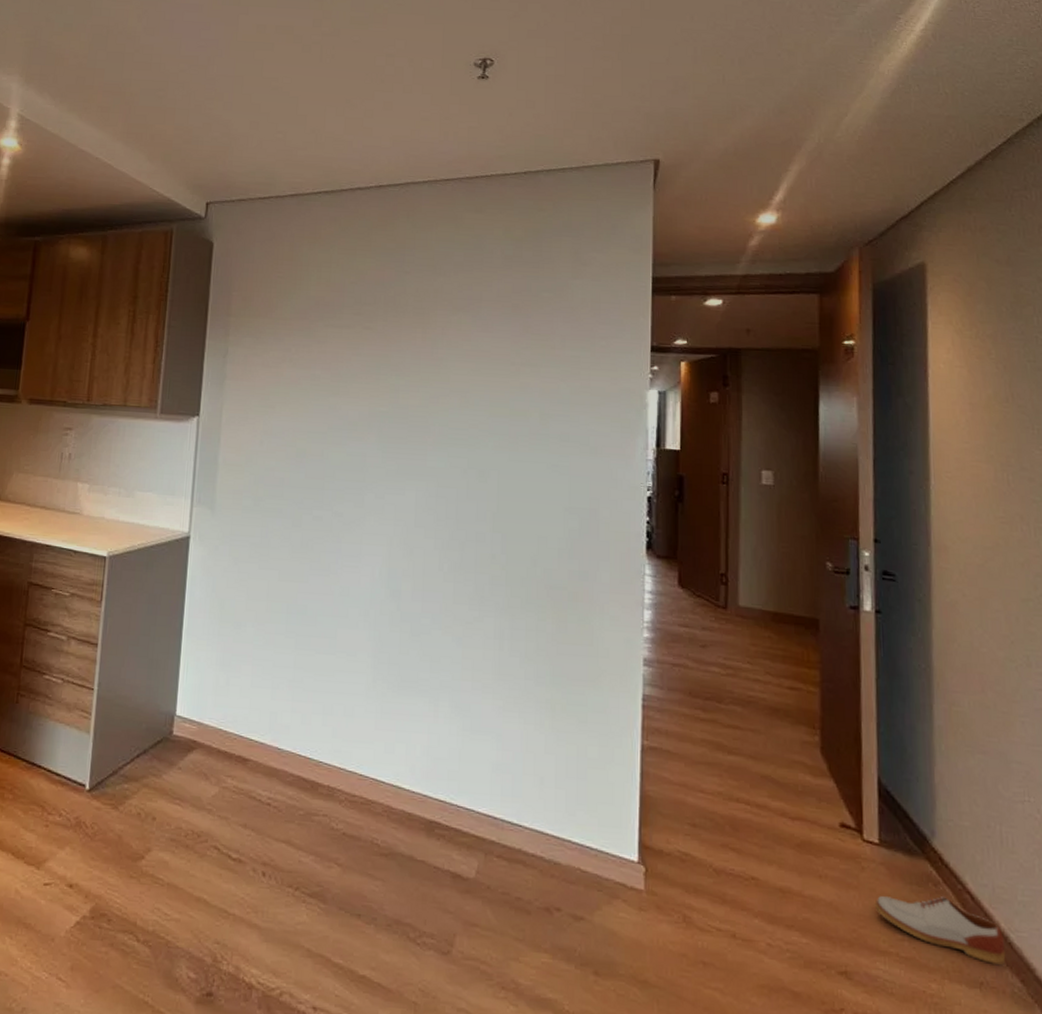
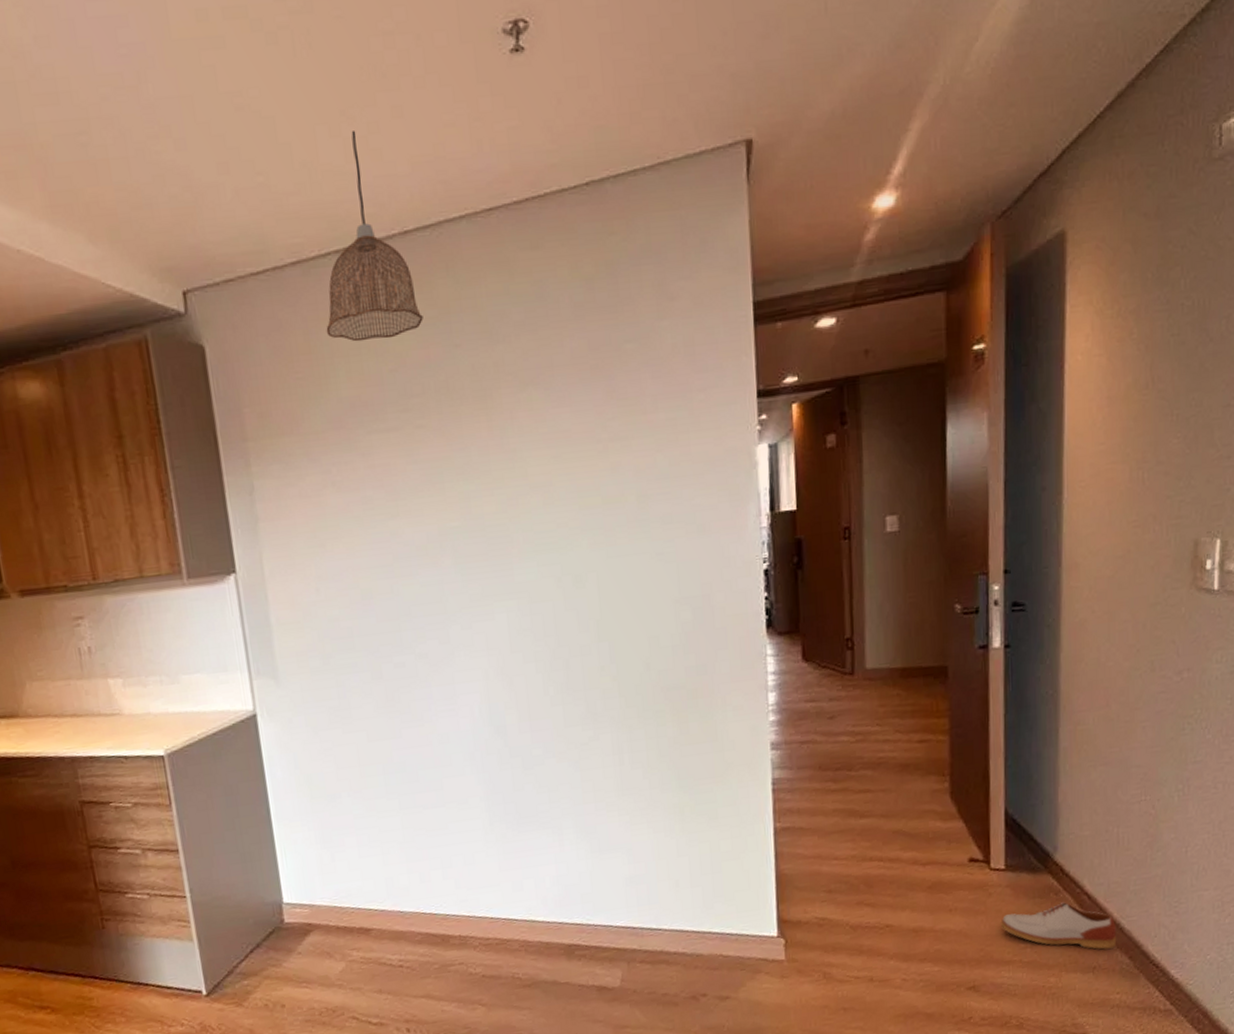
pendant lamp: none [307,114,384,259] -> present [326,131,423,342]

